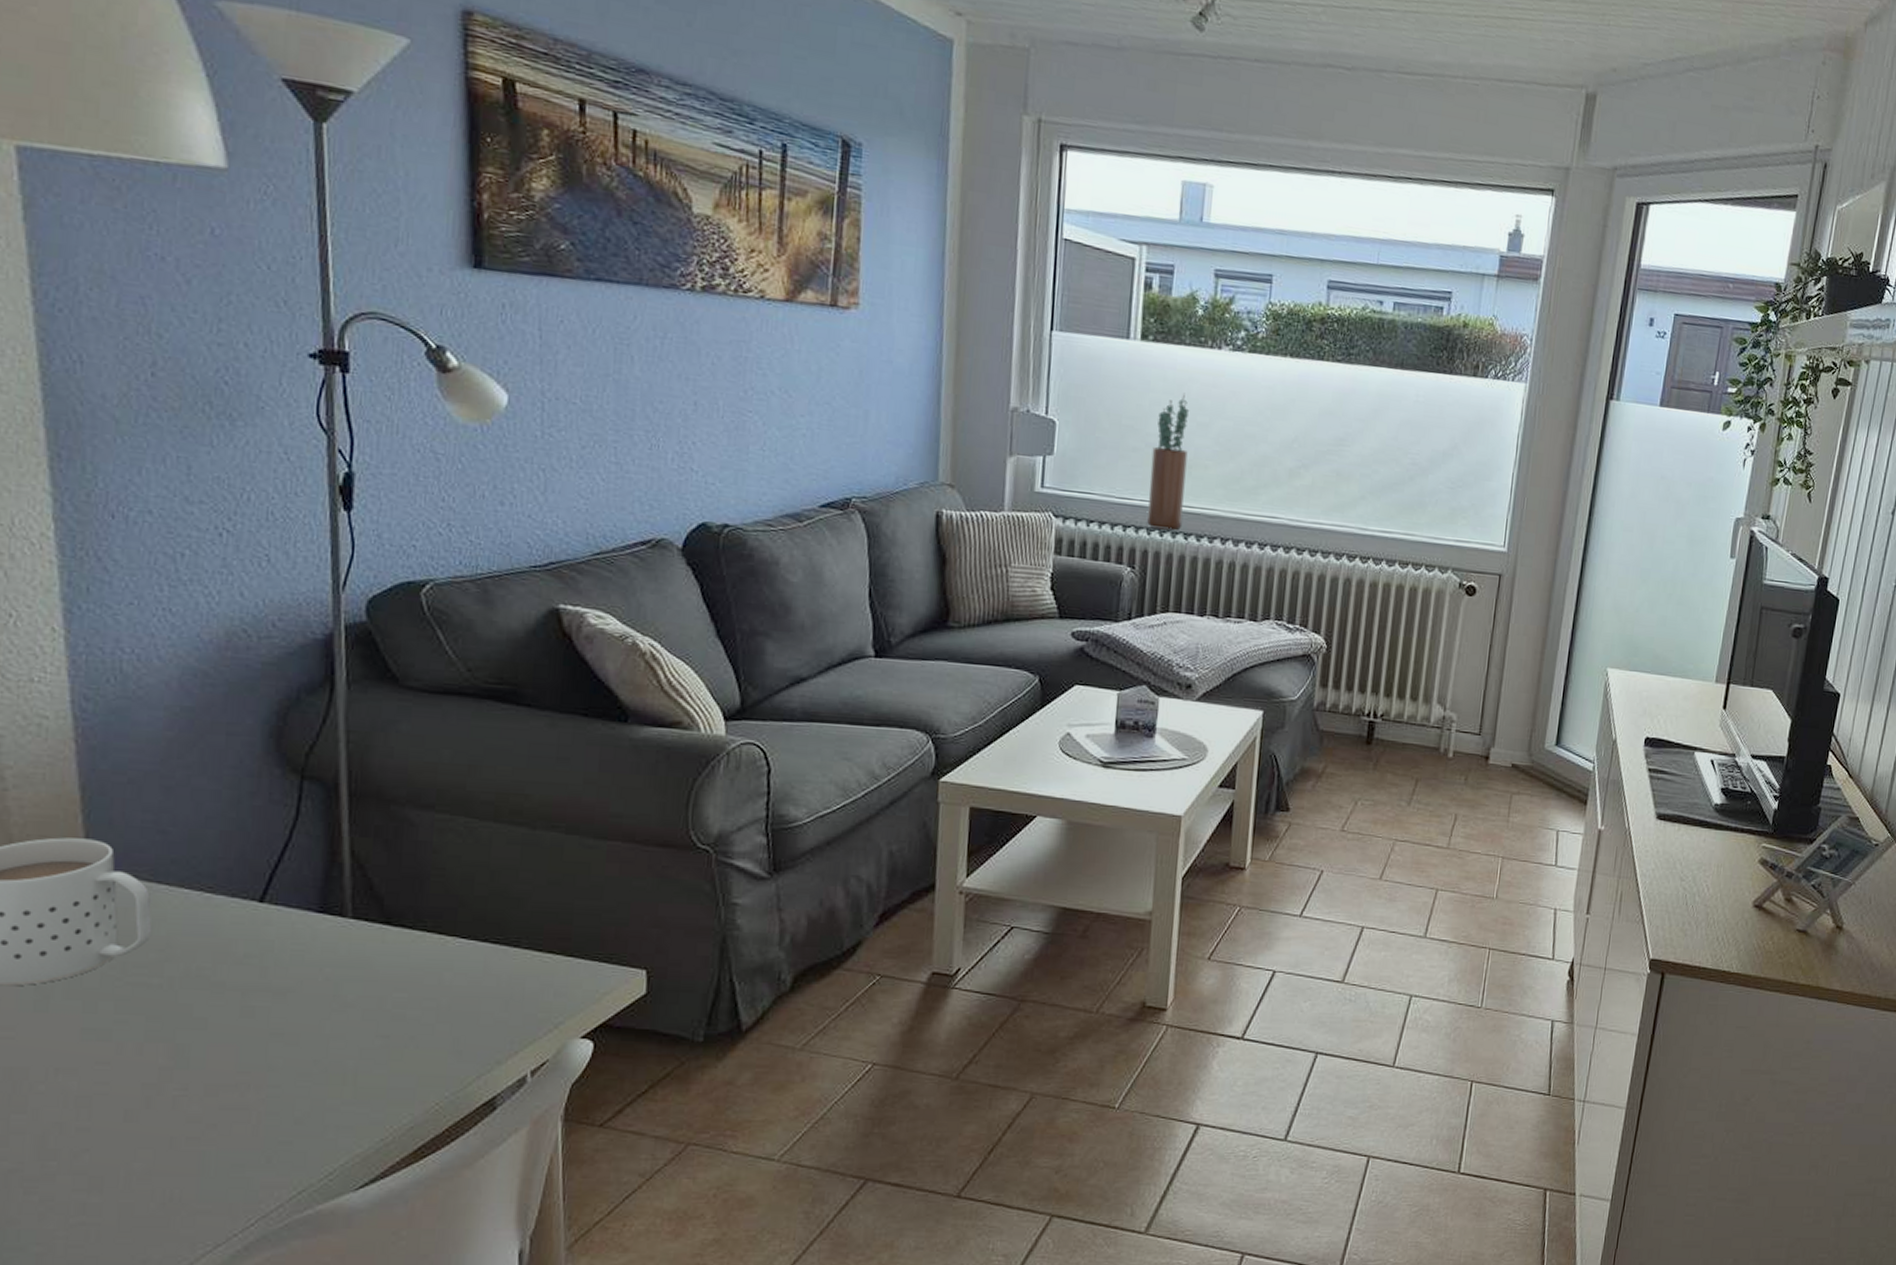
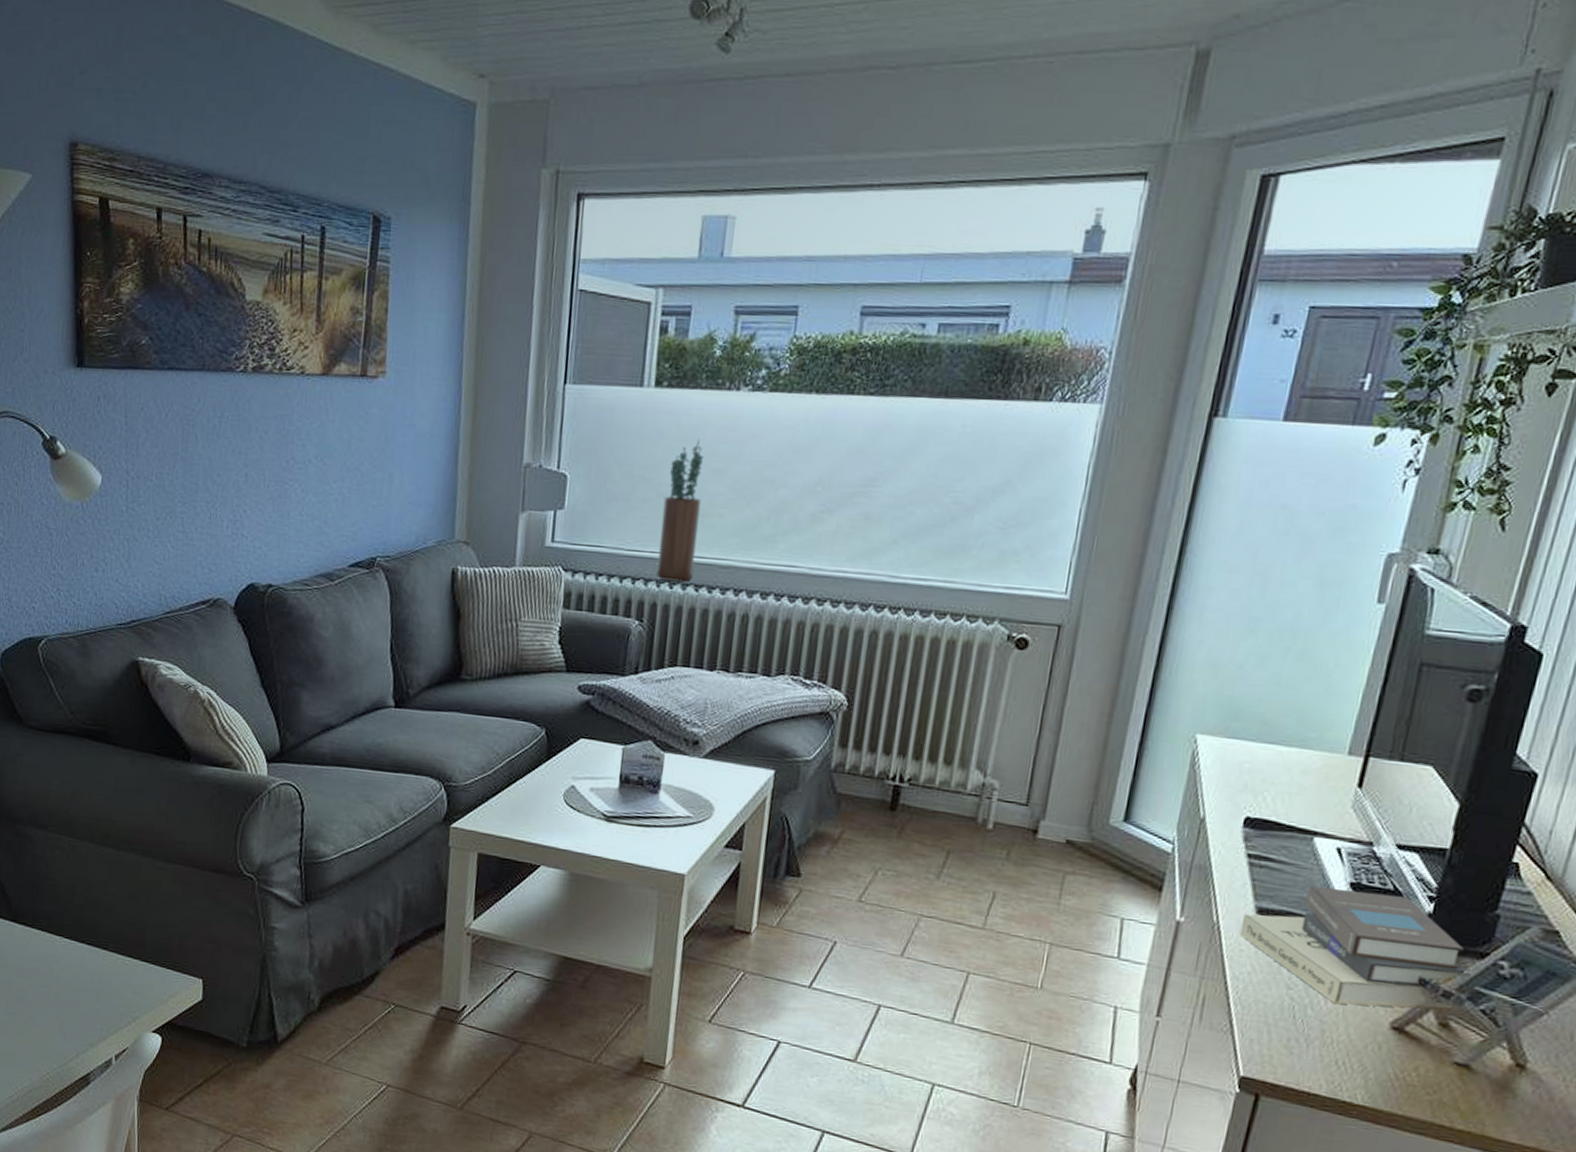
books: none [1645,793,1804,891] -> present [1239,886,1470,1010]

